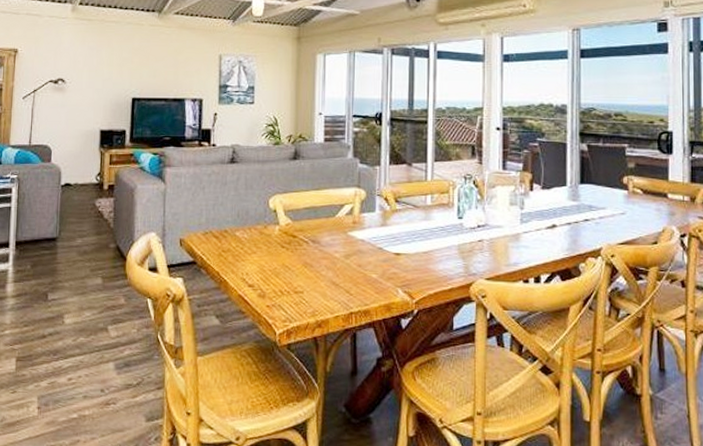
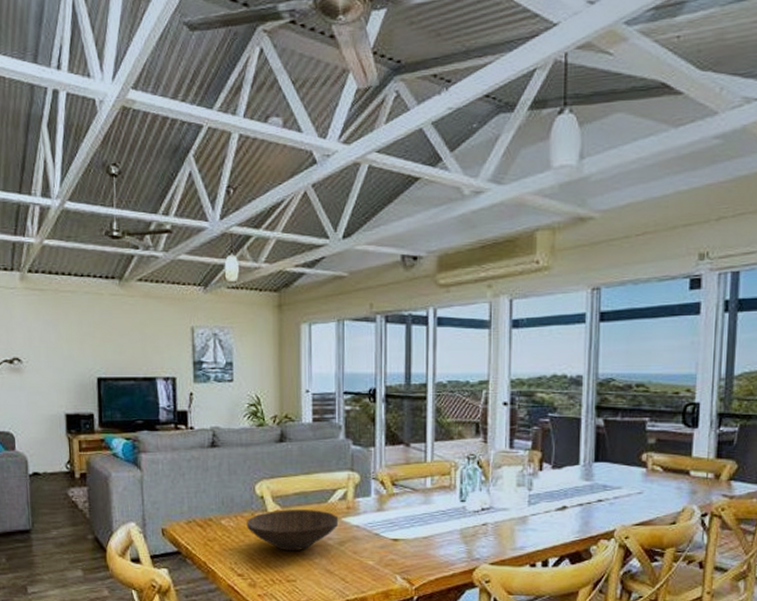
wooden bowl: none [259,223,345,264] -> present [247,509,339,551]

